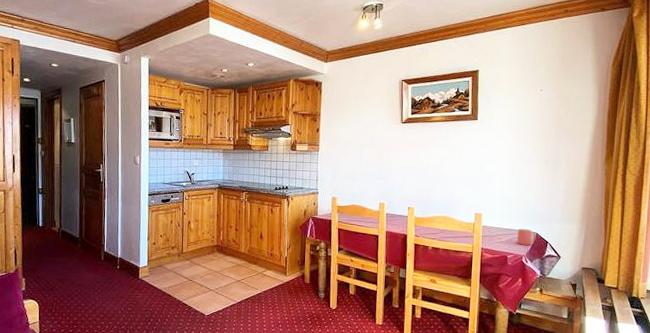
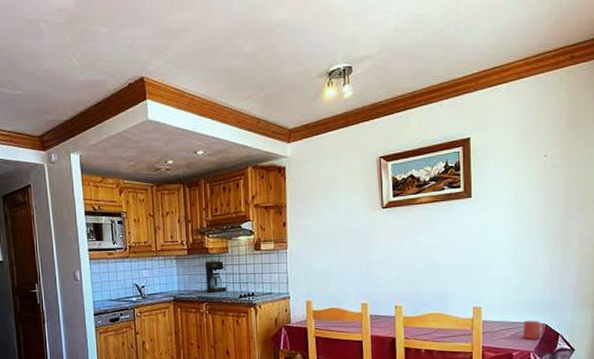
coffee maker: none [247,156,265,184] -> present [205,261,227,293]

